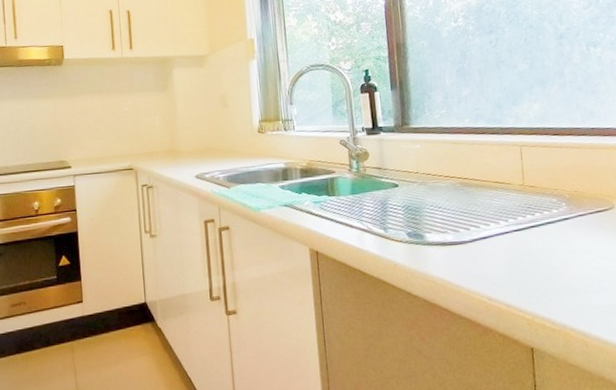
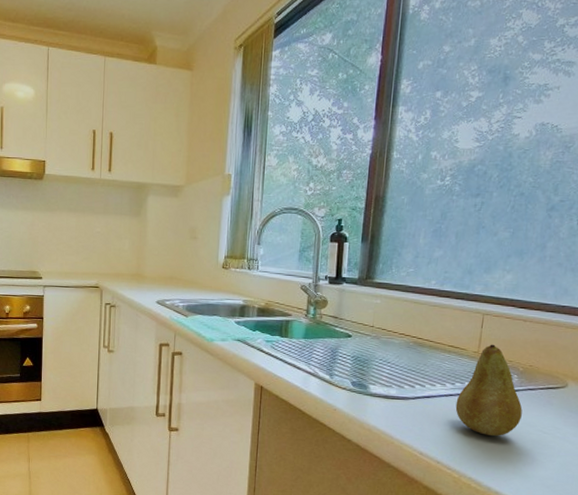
fruit: none [513,175,579,270] -> present [455,344,523,436]

